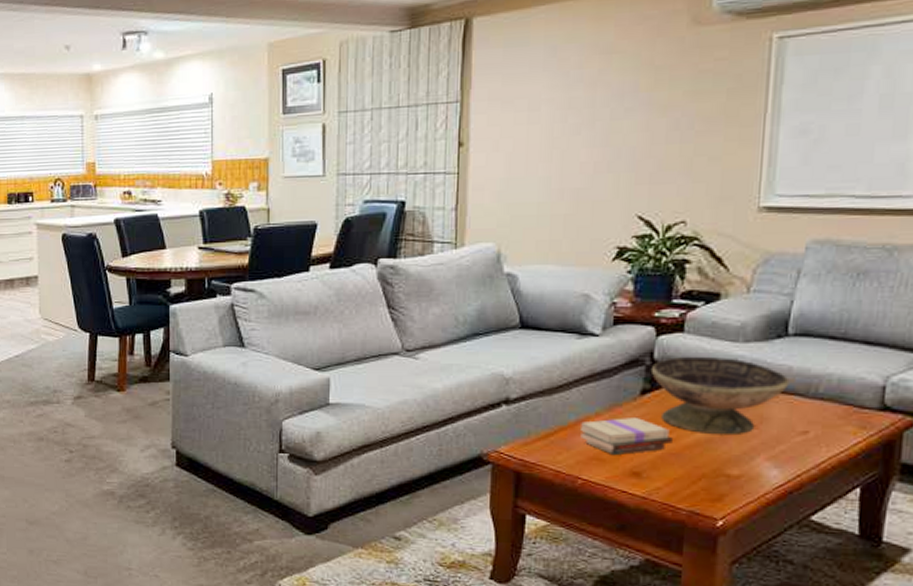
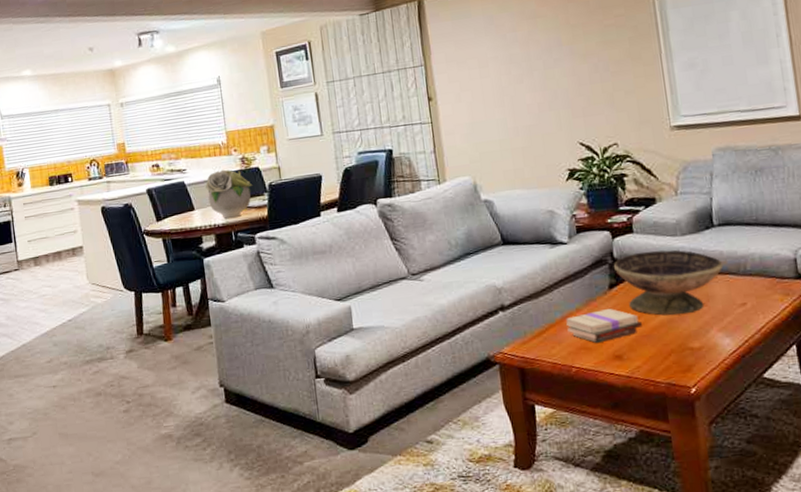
flower arrangement: none [181,205,236,263] -> present [205,169,253,219]

